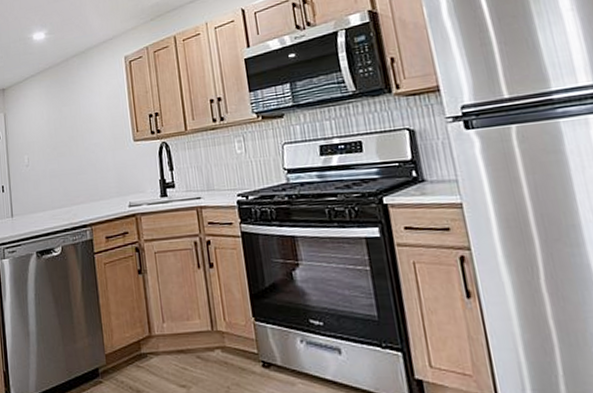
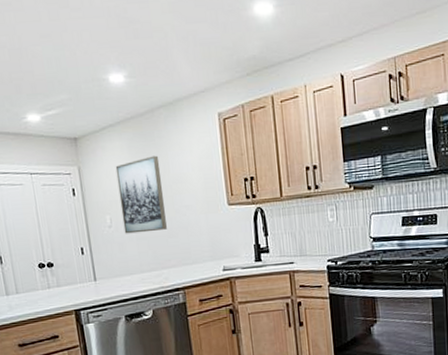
wall art: none [34,99,77,172] -> present [115,155,167,234]

